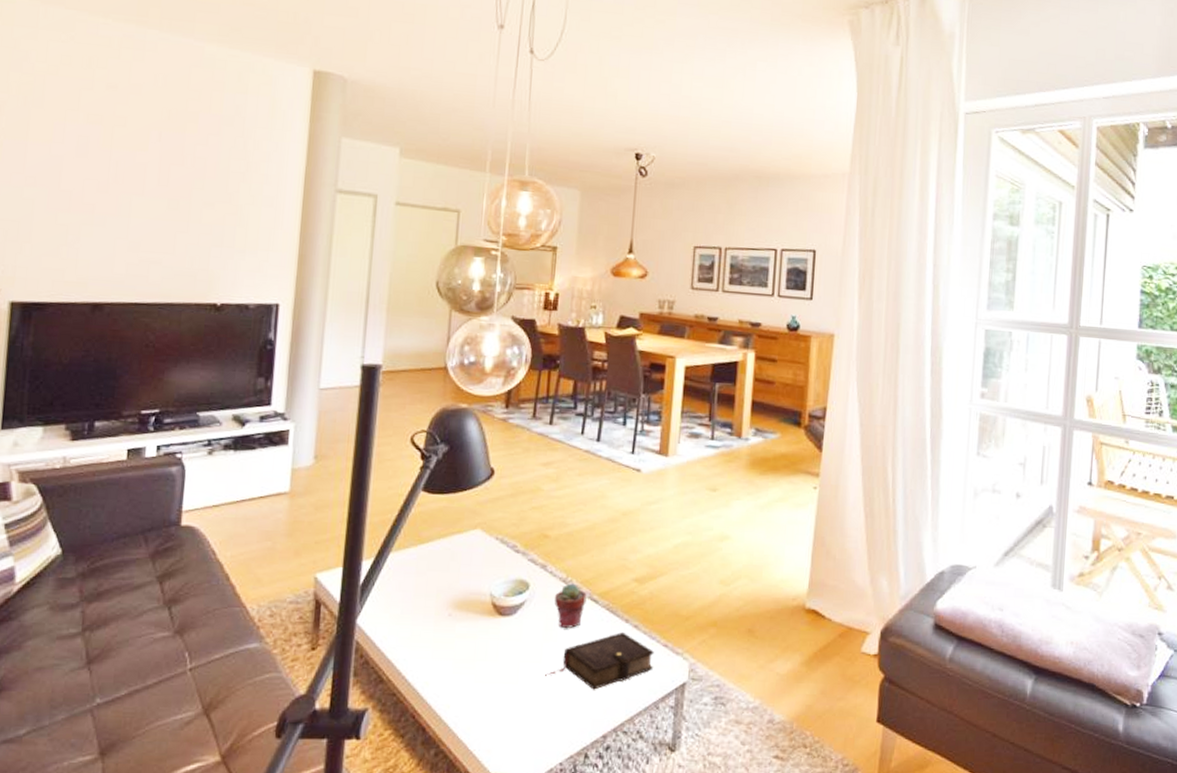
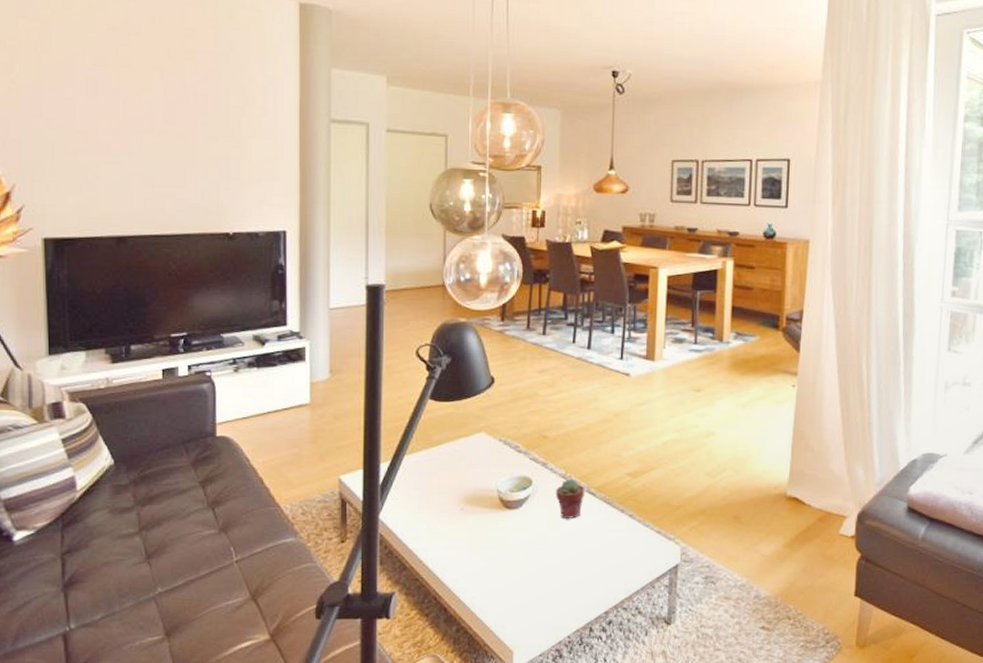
book: present [545,631,654,690] -> none [551,520,648,572]

